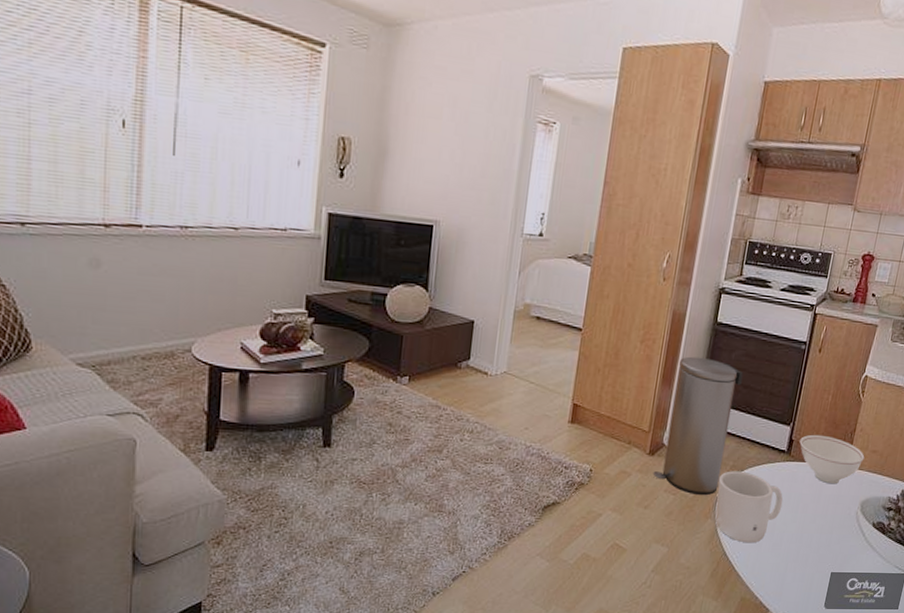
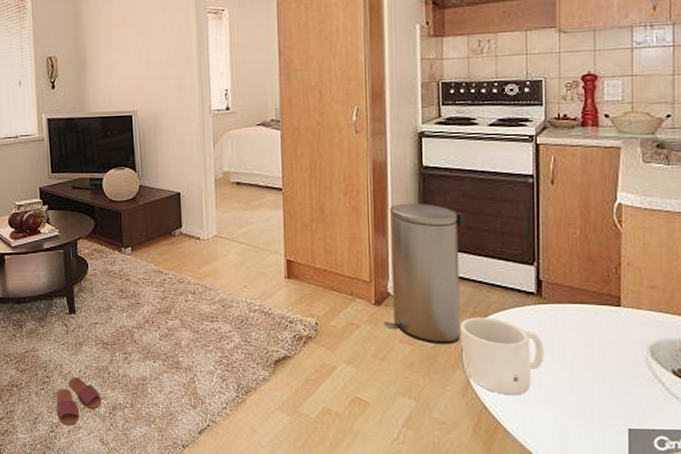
slippers: none [291,520,348,573] -> present [56,378,102,426]
bowl: present [799,434,865,484] -> none [550,272,641,327]

